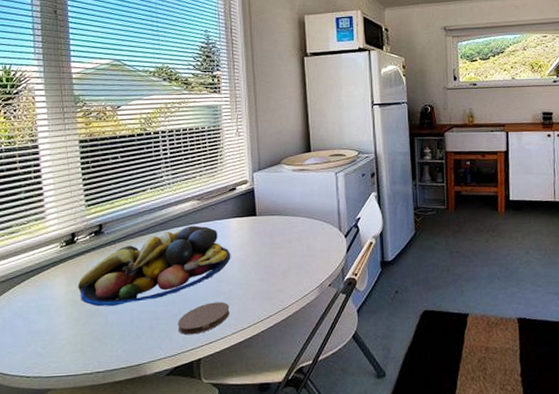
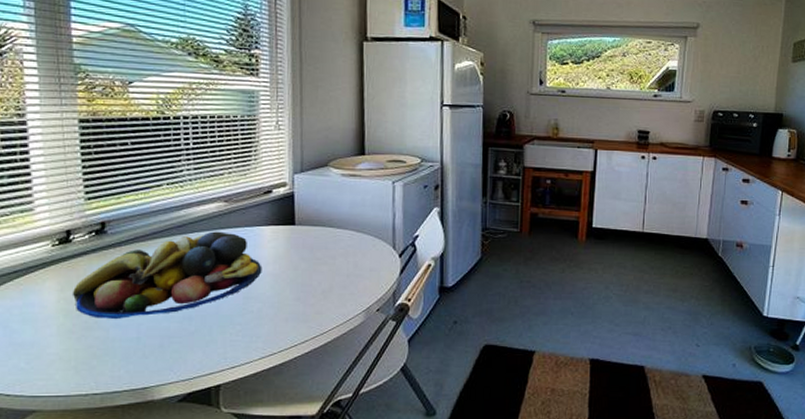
coaster: present [177,302,230,335] -> none [194,321,258,357]

